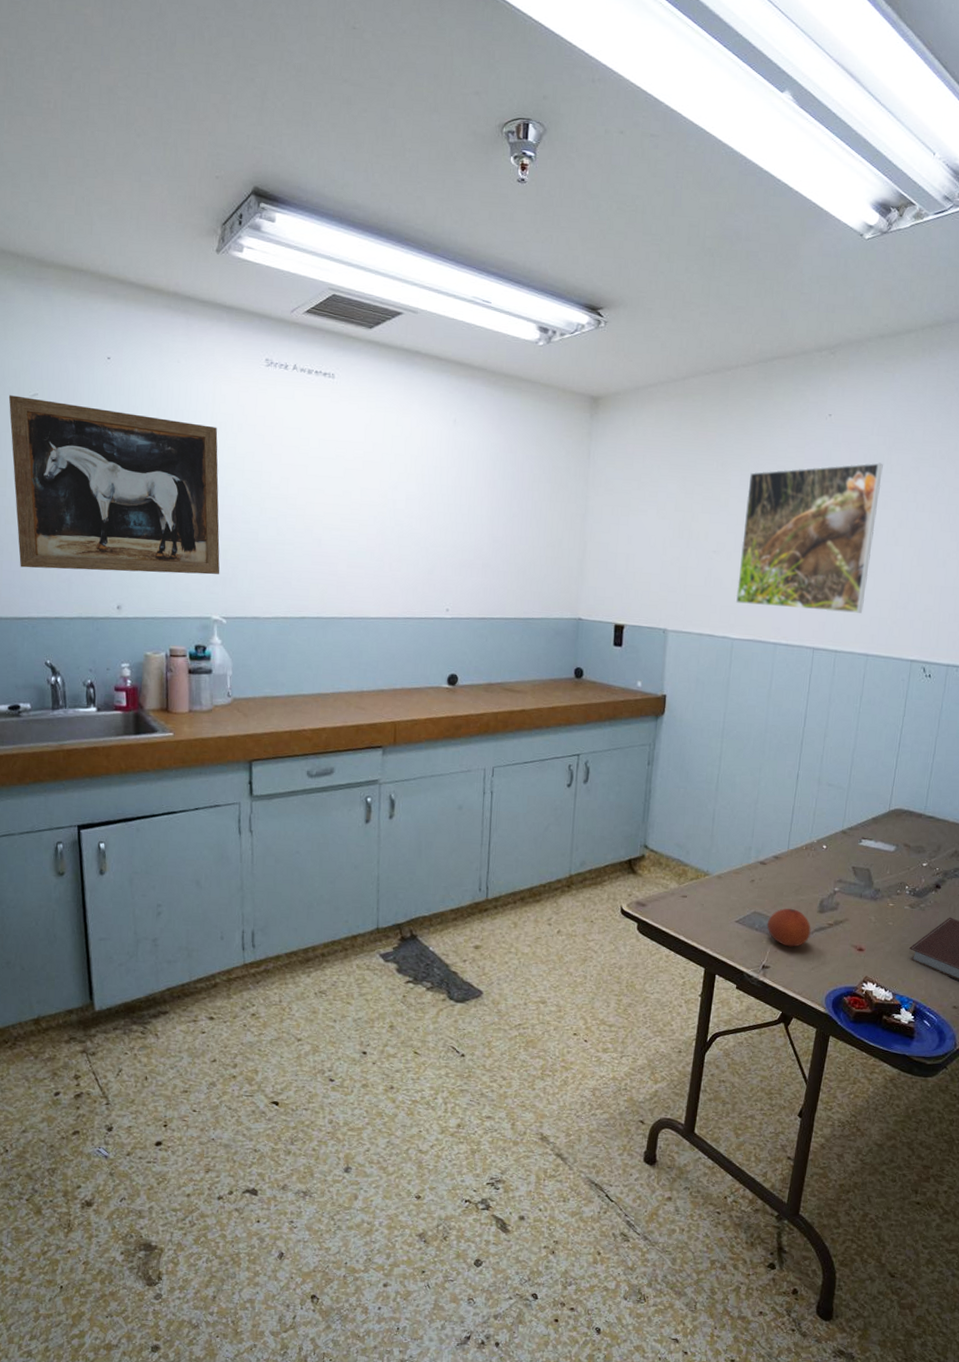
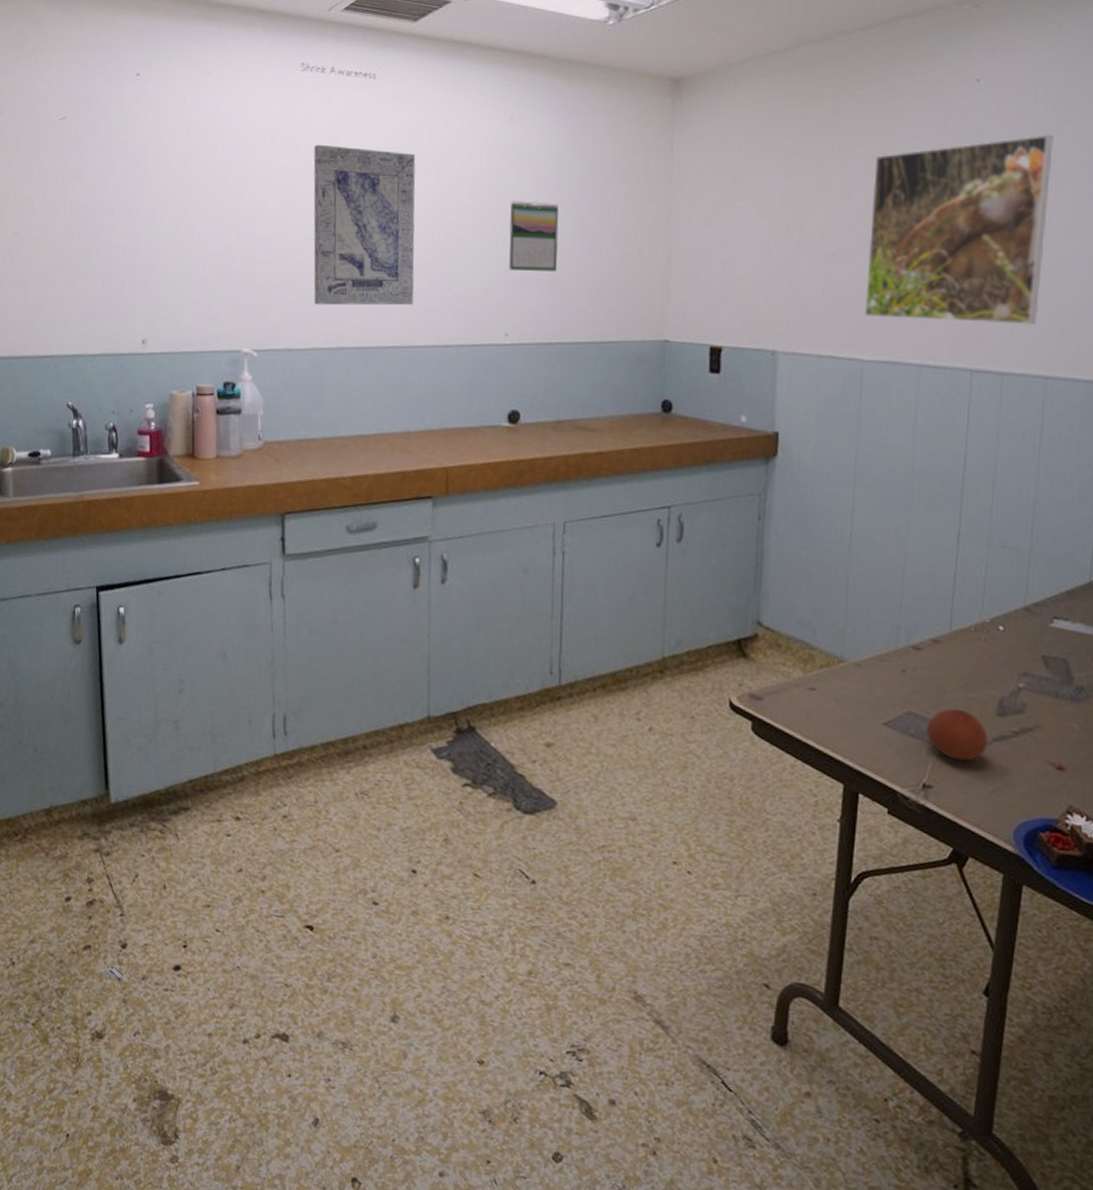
wall art: present [8,395,220,575] -> none [37,120,251,303]
wall art: none [277,434,370,582] -> present [313,144,416,306]
calendar: none [450,494,494,557] -> present [509,201,559,272]

